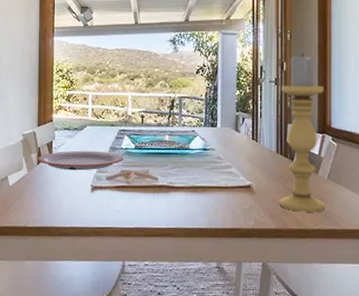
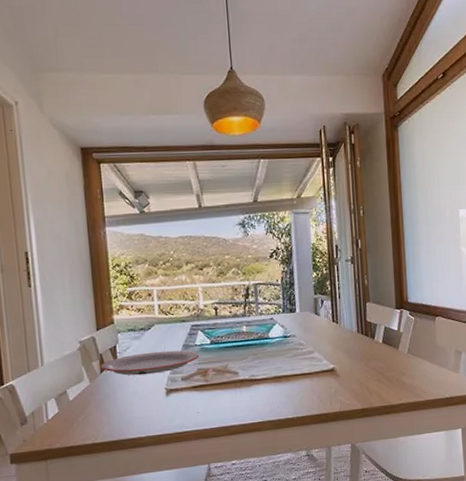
candle holder: present [279,53,324,212] -> none [358,229,406,389]

